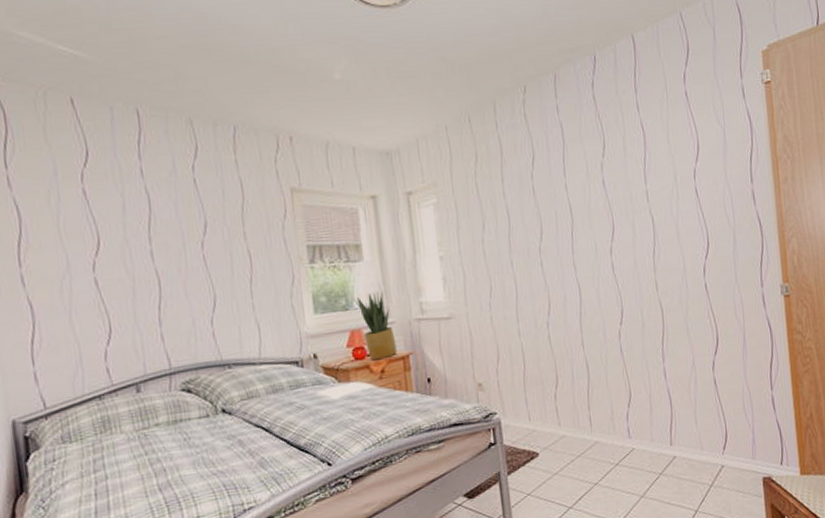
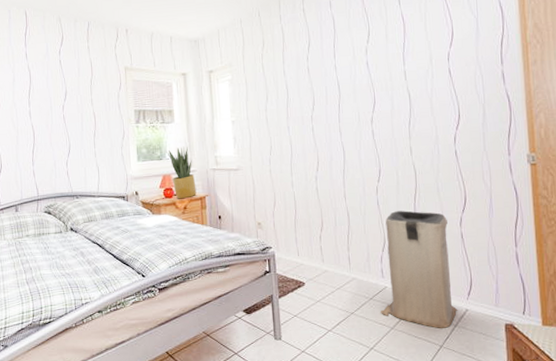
laundry basket: none [627,357,713,491] -> present [380,210,458,328]

